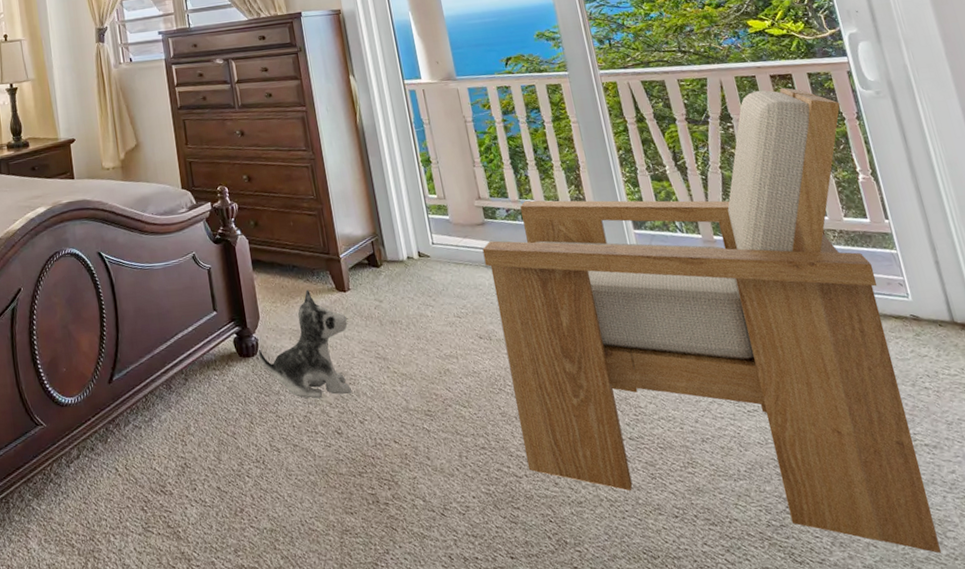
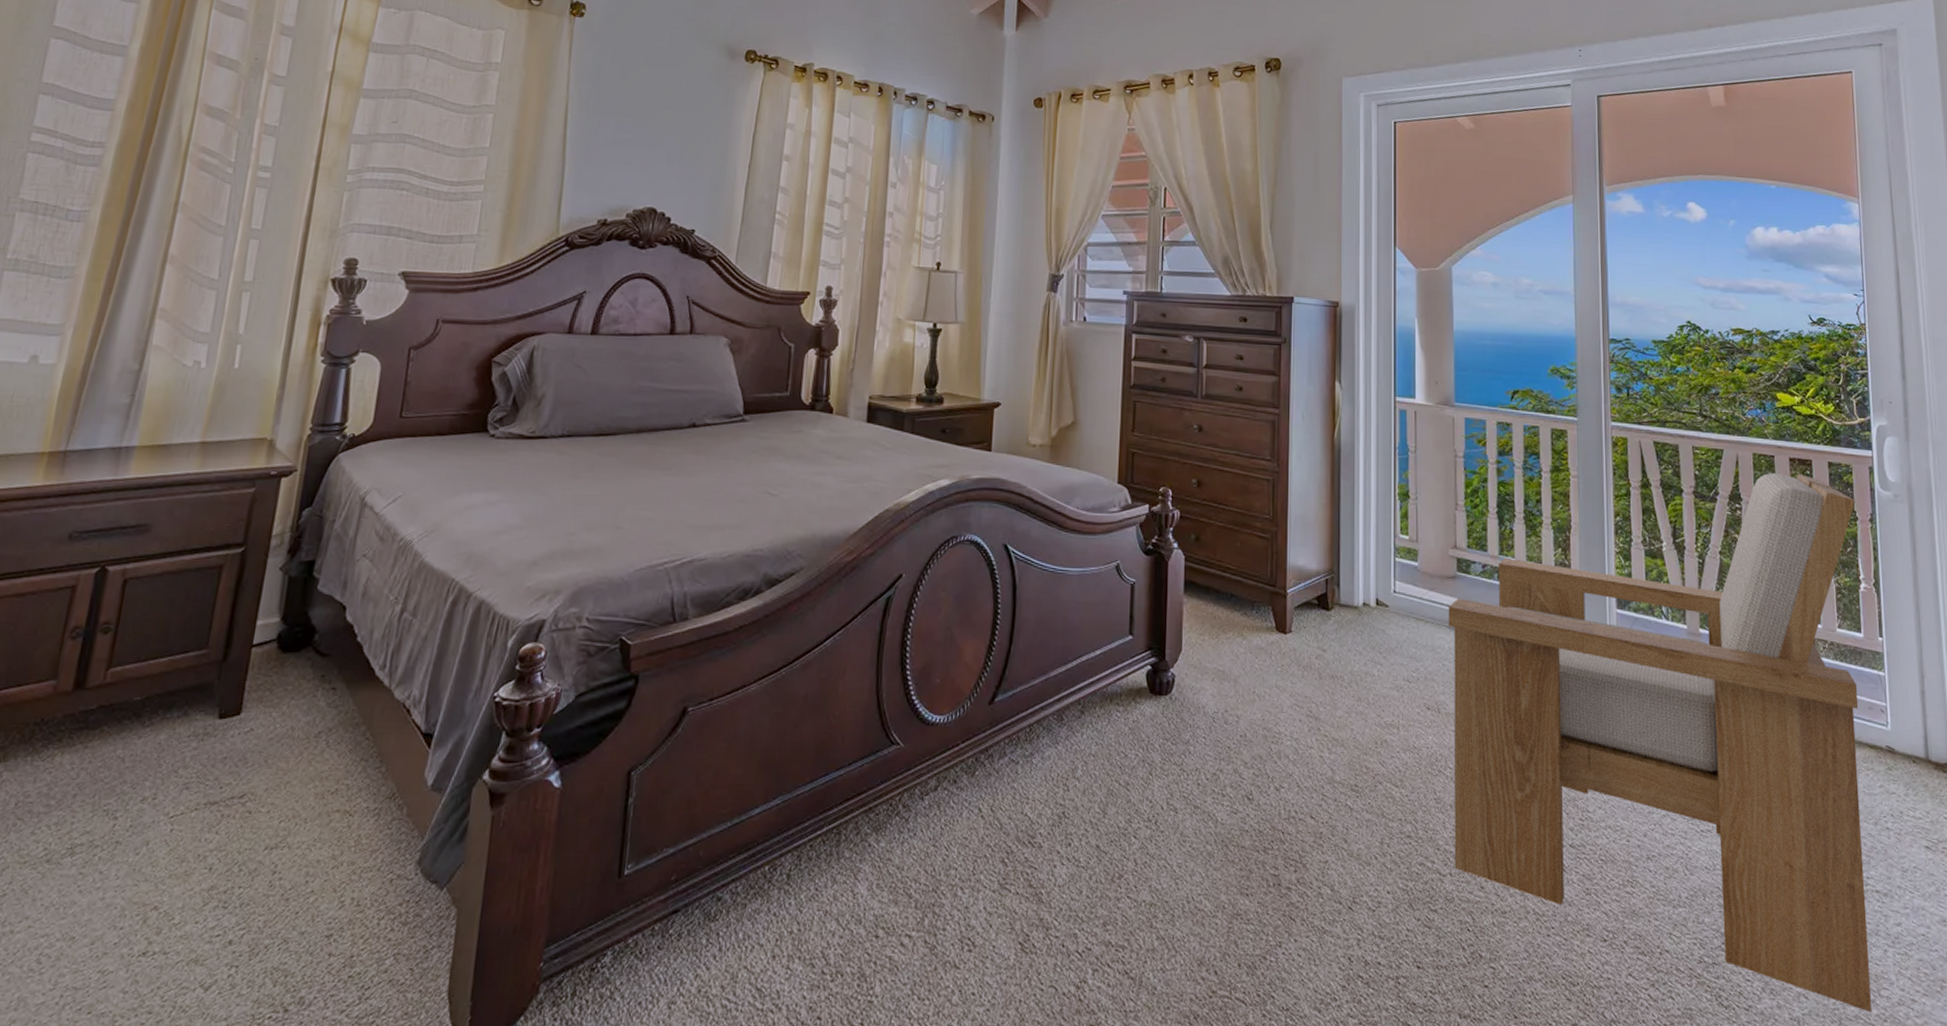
plush toy: present [258,289,353,399] -> none [1172,625,1282,755]

